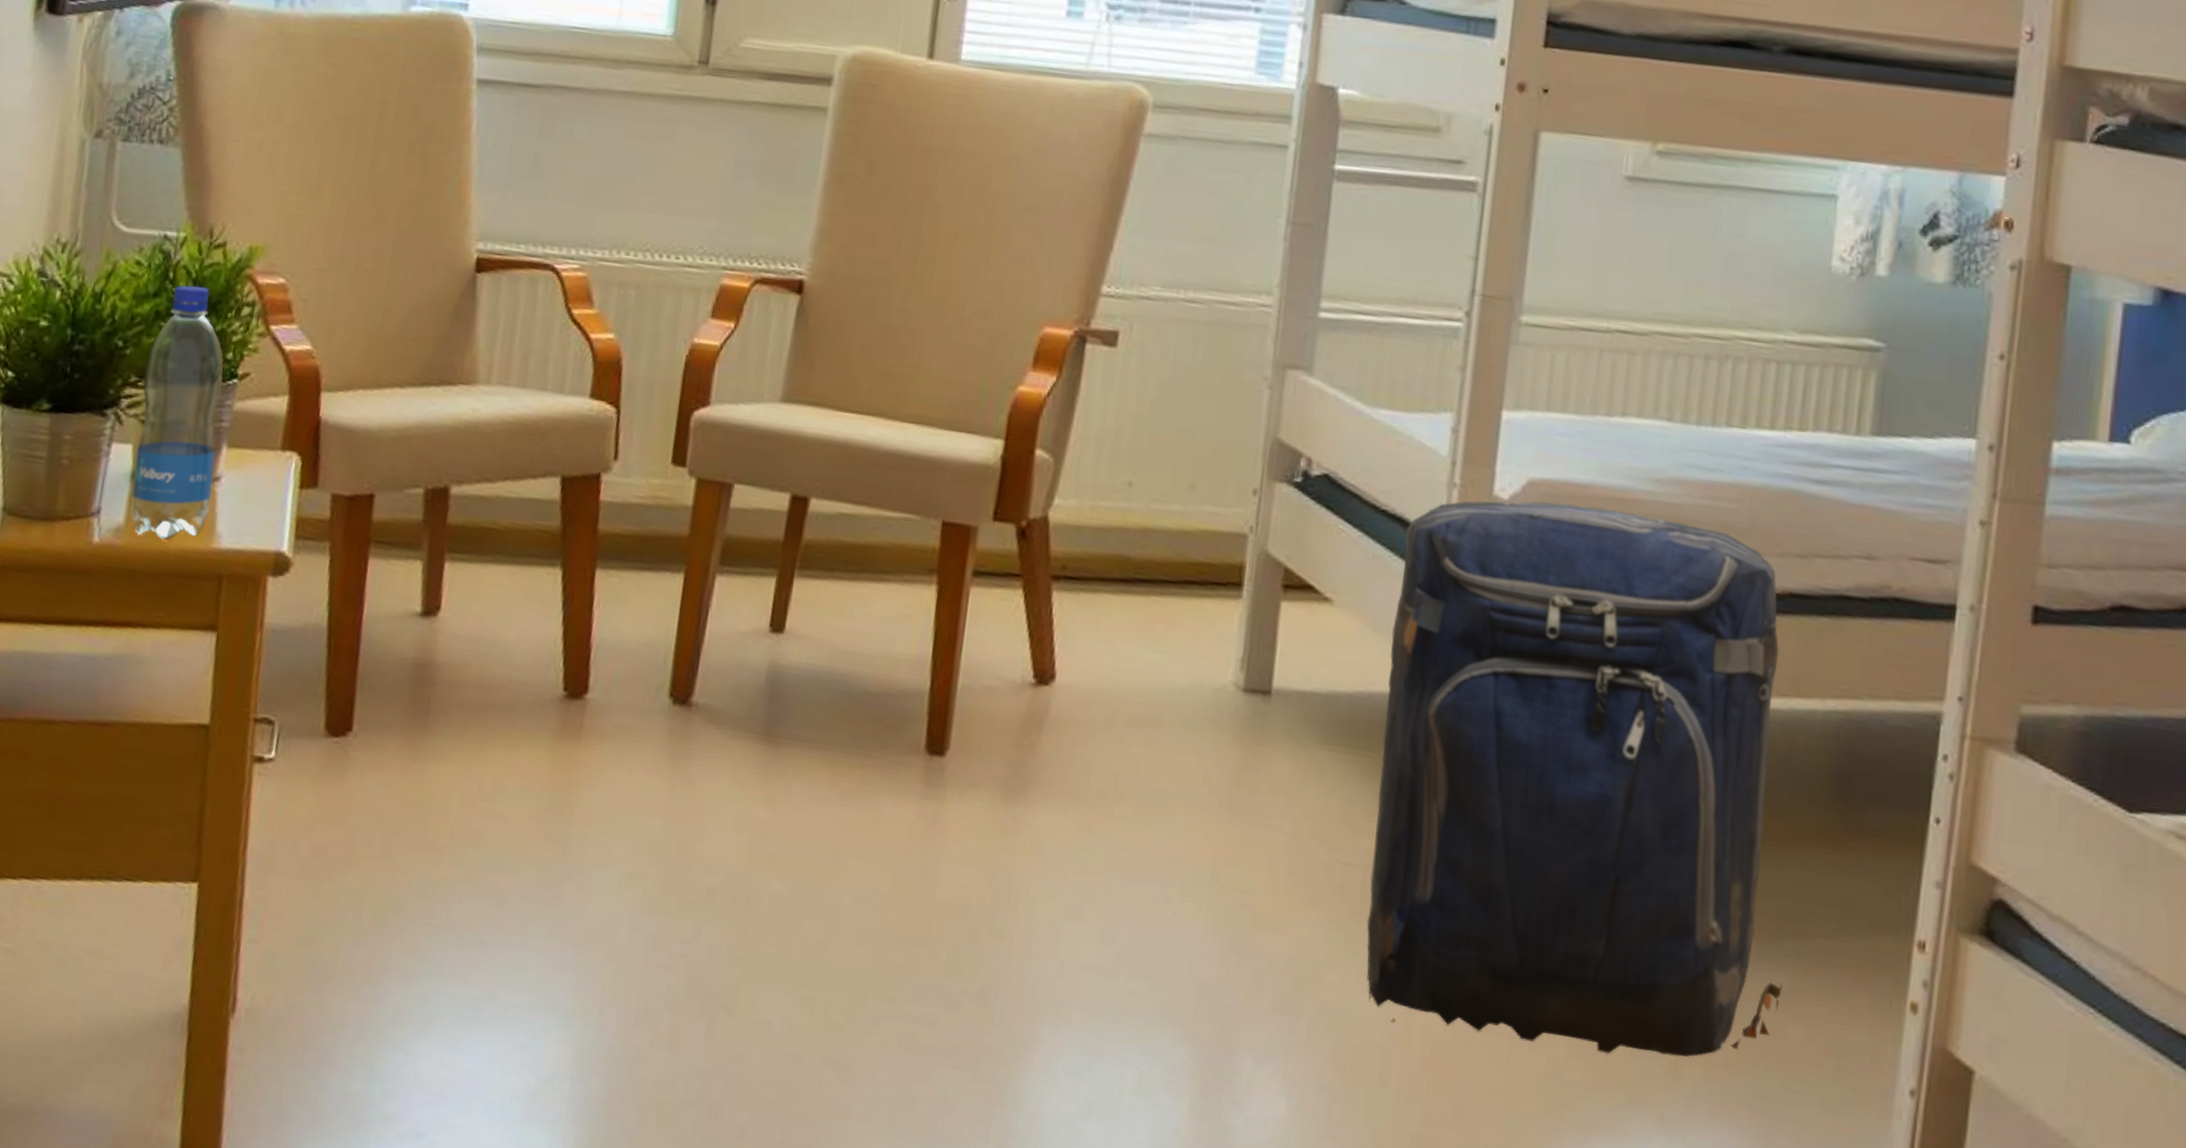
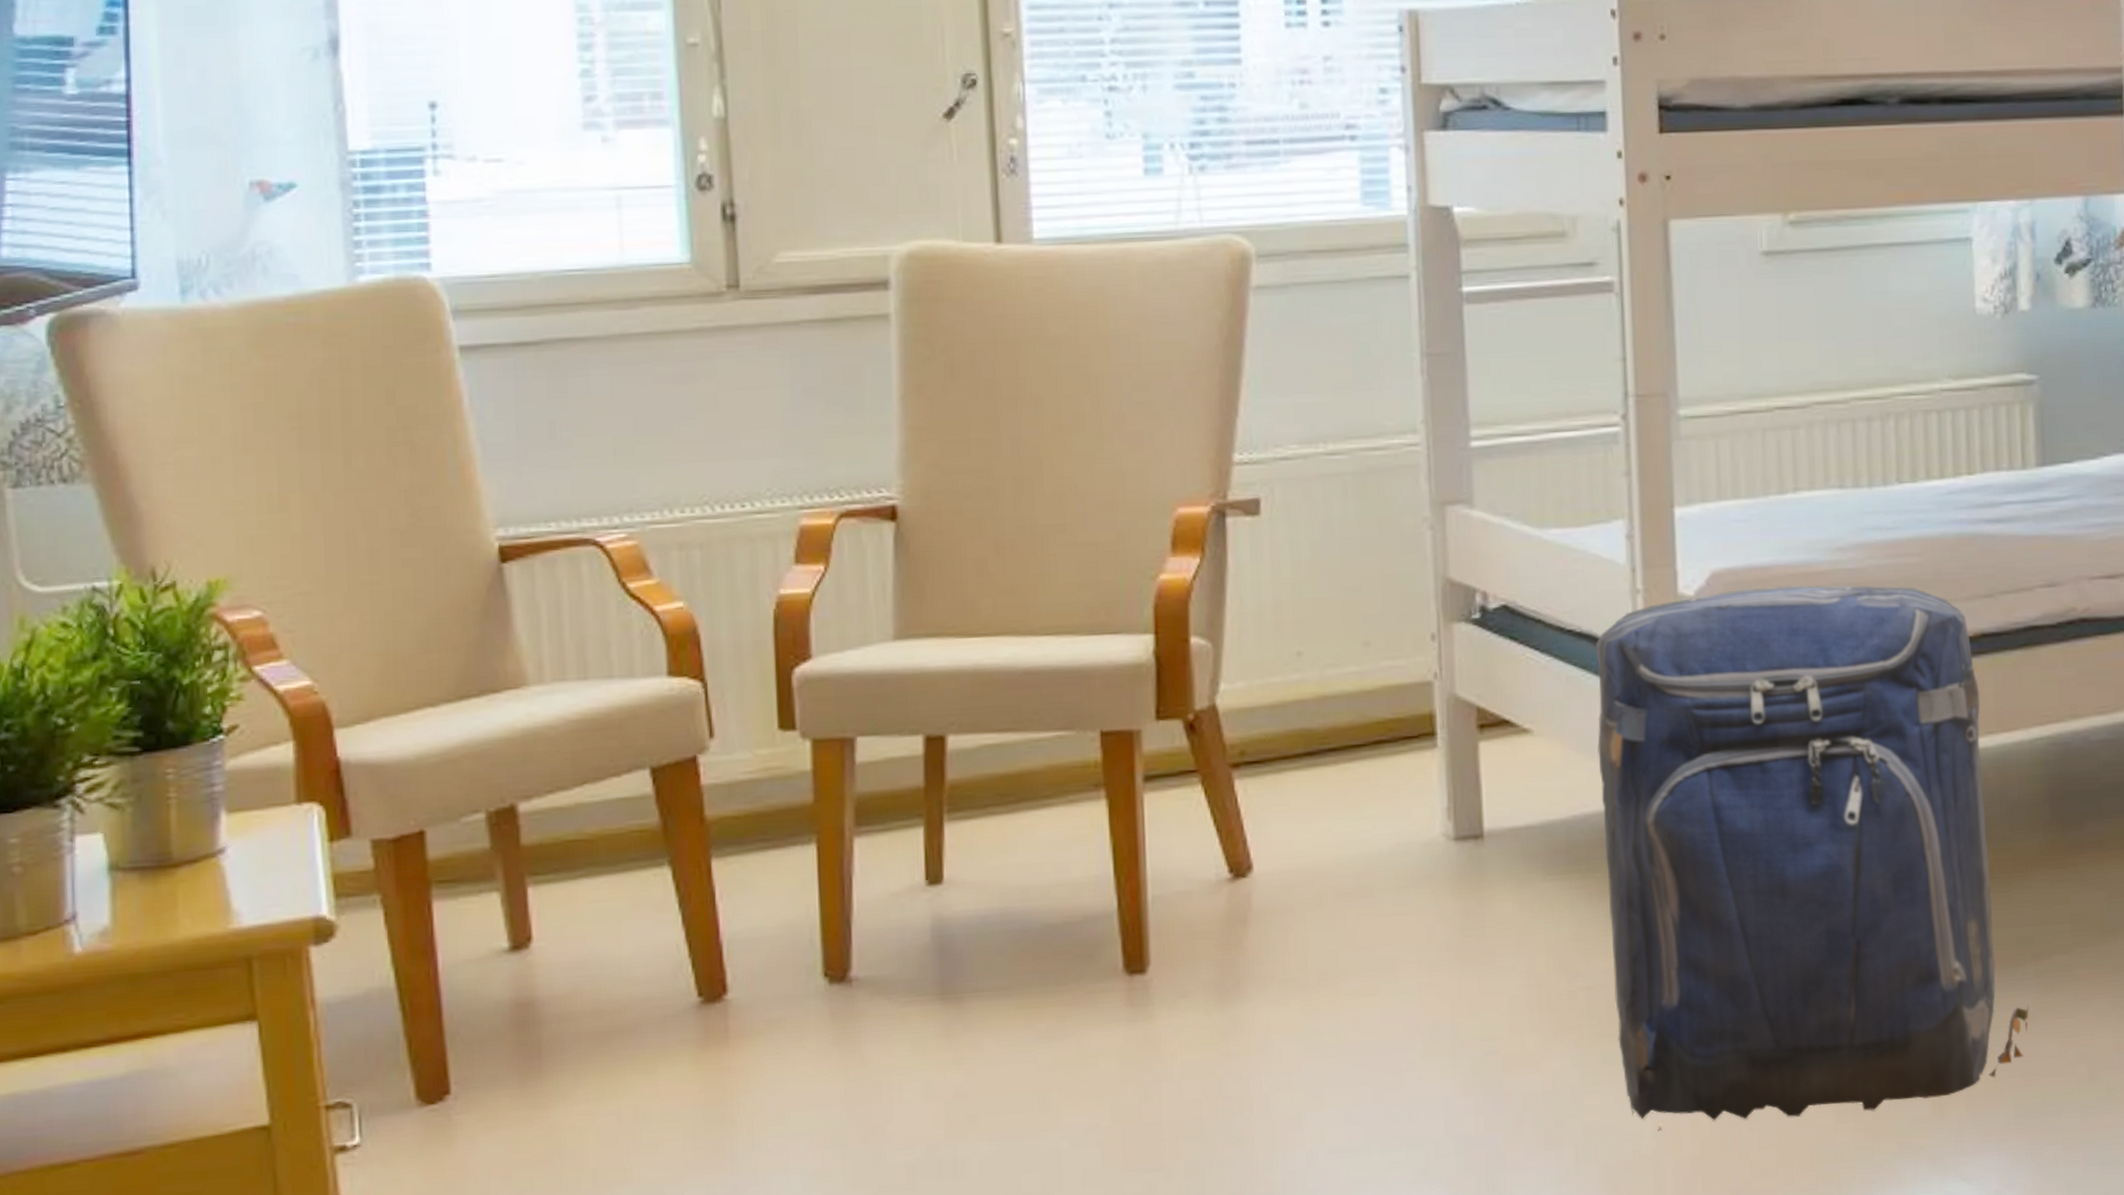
bottle: present [131,285,224,540] -> none [100,638,220,934]

